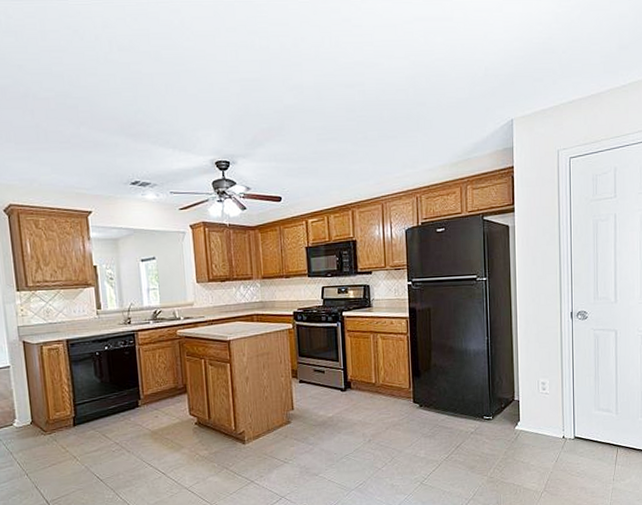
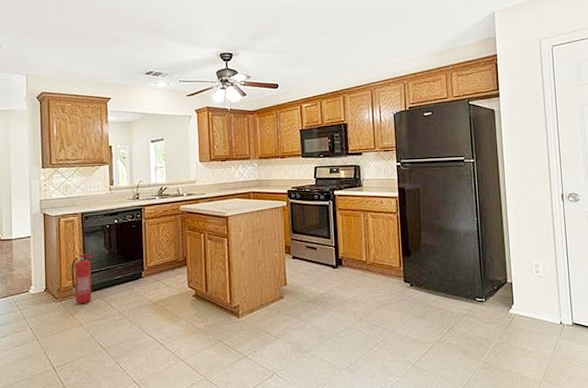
fire extinguisher: none [59,380,85,437] -> present [71,251,92,305]

